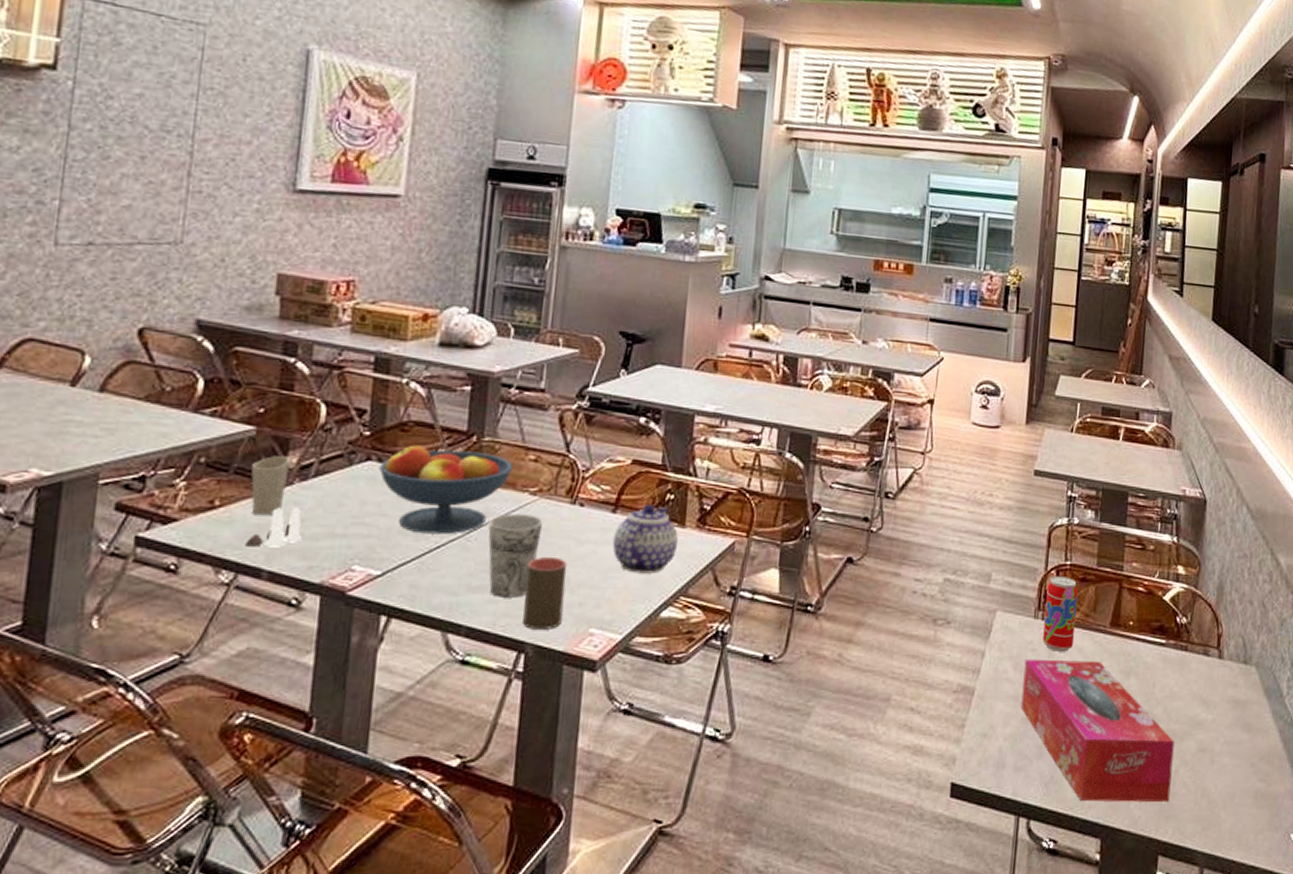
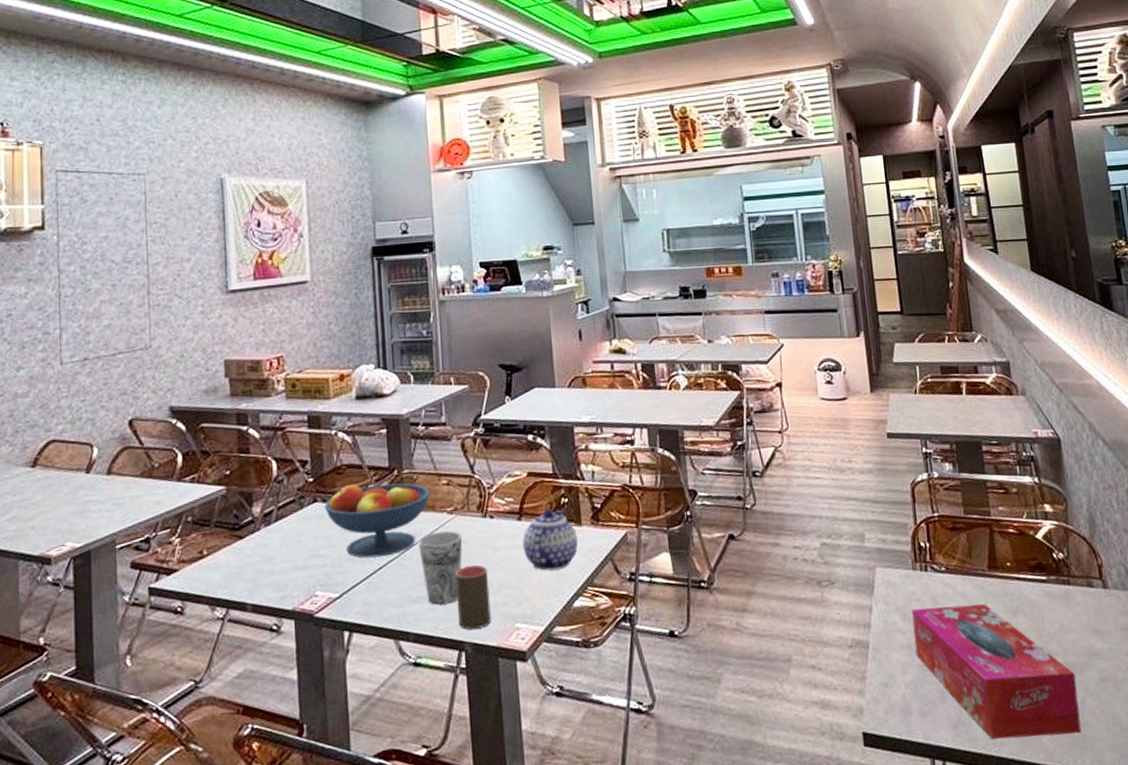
salt and pepper shaker set: present [245,507,303,548] -> none [231,548,274,586]
cup: present [251,456,291,516] -> none [227,508,256,559]
beverage can: present [1043,576,1079,652] -> none [920,528,956,599]

